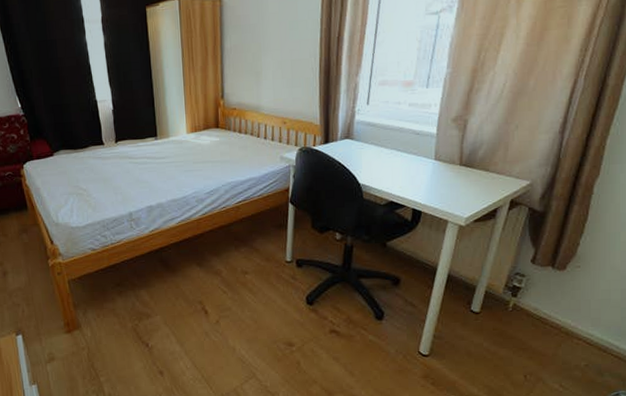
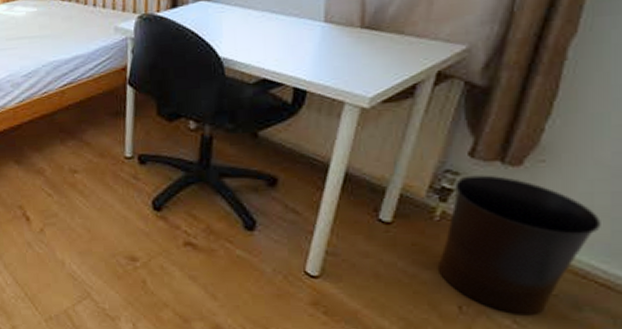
waste bin: none [510,277,615,381] -> present [437,175,601,316]

